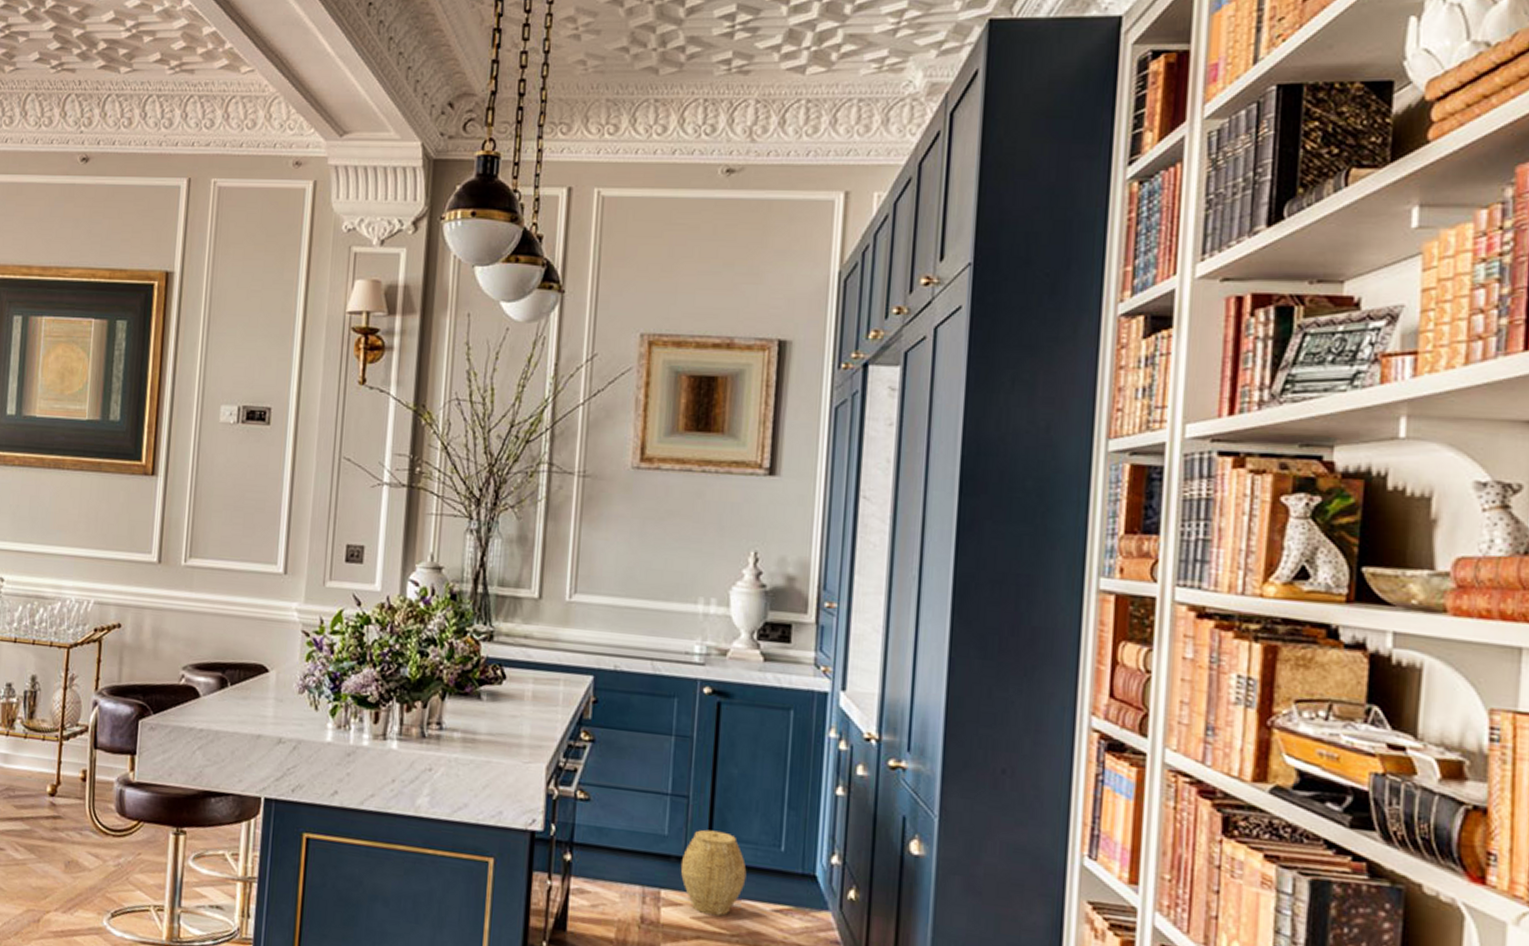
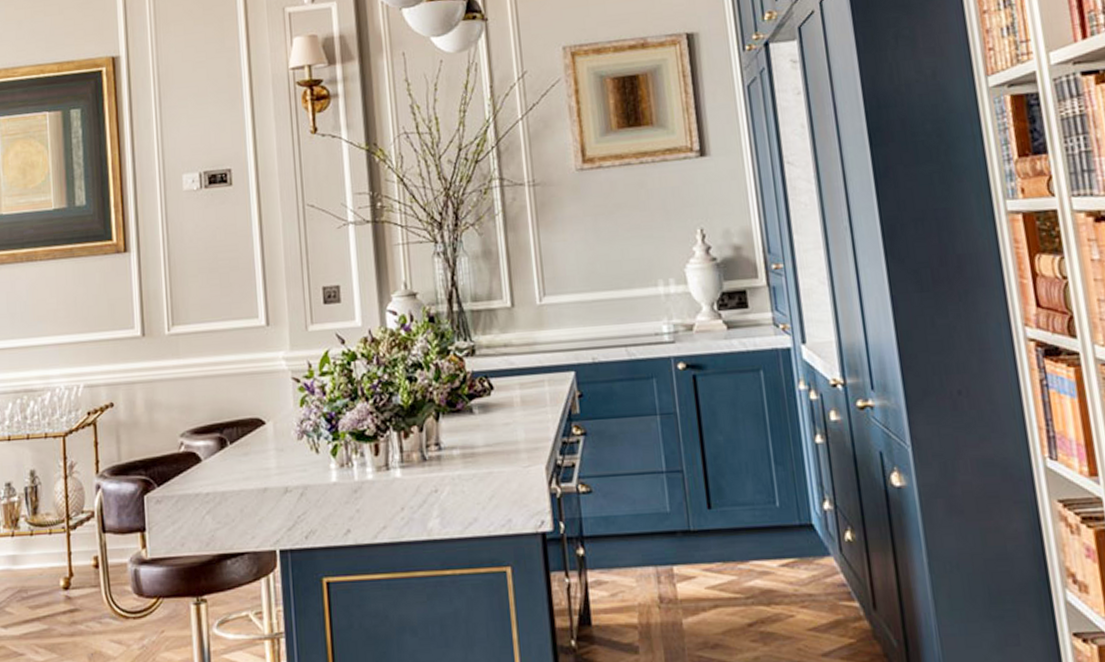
woven basket: present [680,829,747,916] -> none [686,498,750,583]

